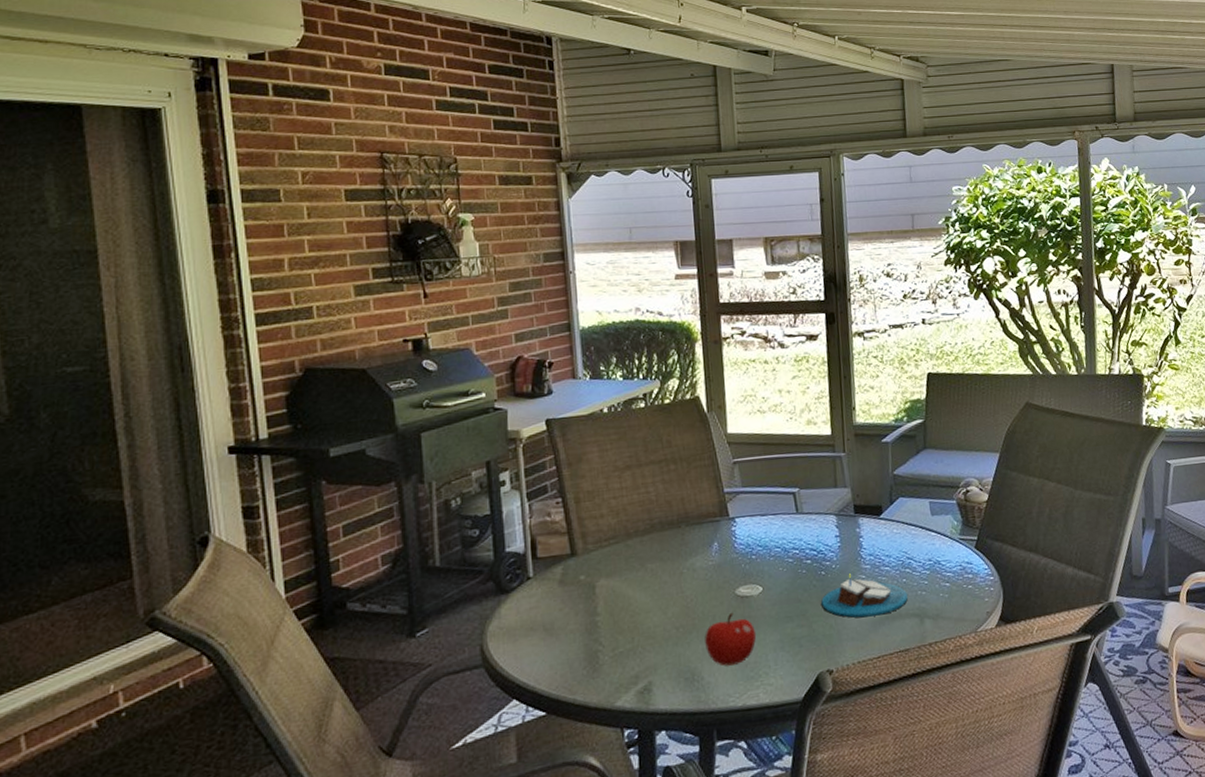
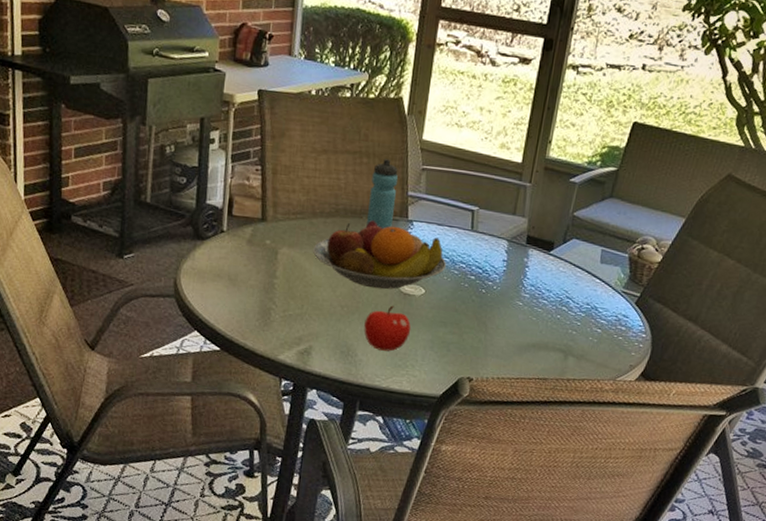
fruit bowl: none [634,527,779,600] -> present [313,220,446,290]
water bottle: none [683,460,714,534] -> present [367,159,399,229]
candle: present [821,574,908,618] -> none [476,298,559,343]

